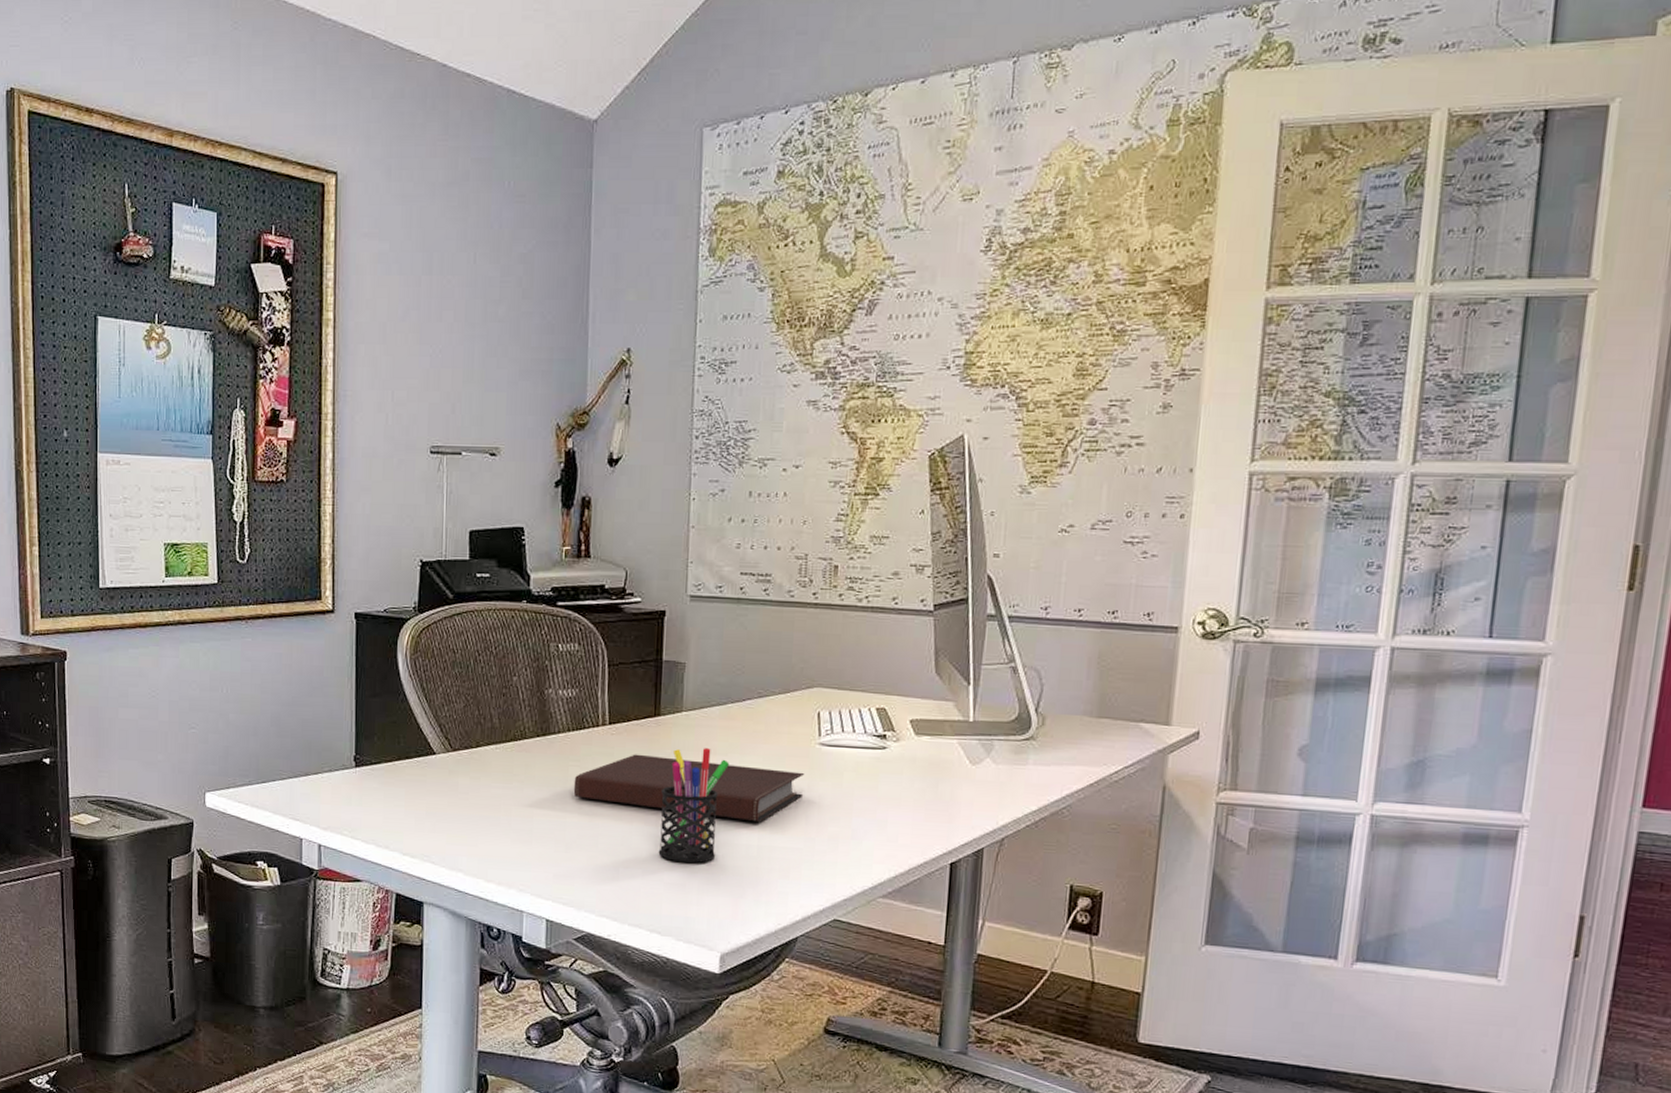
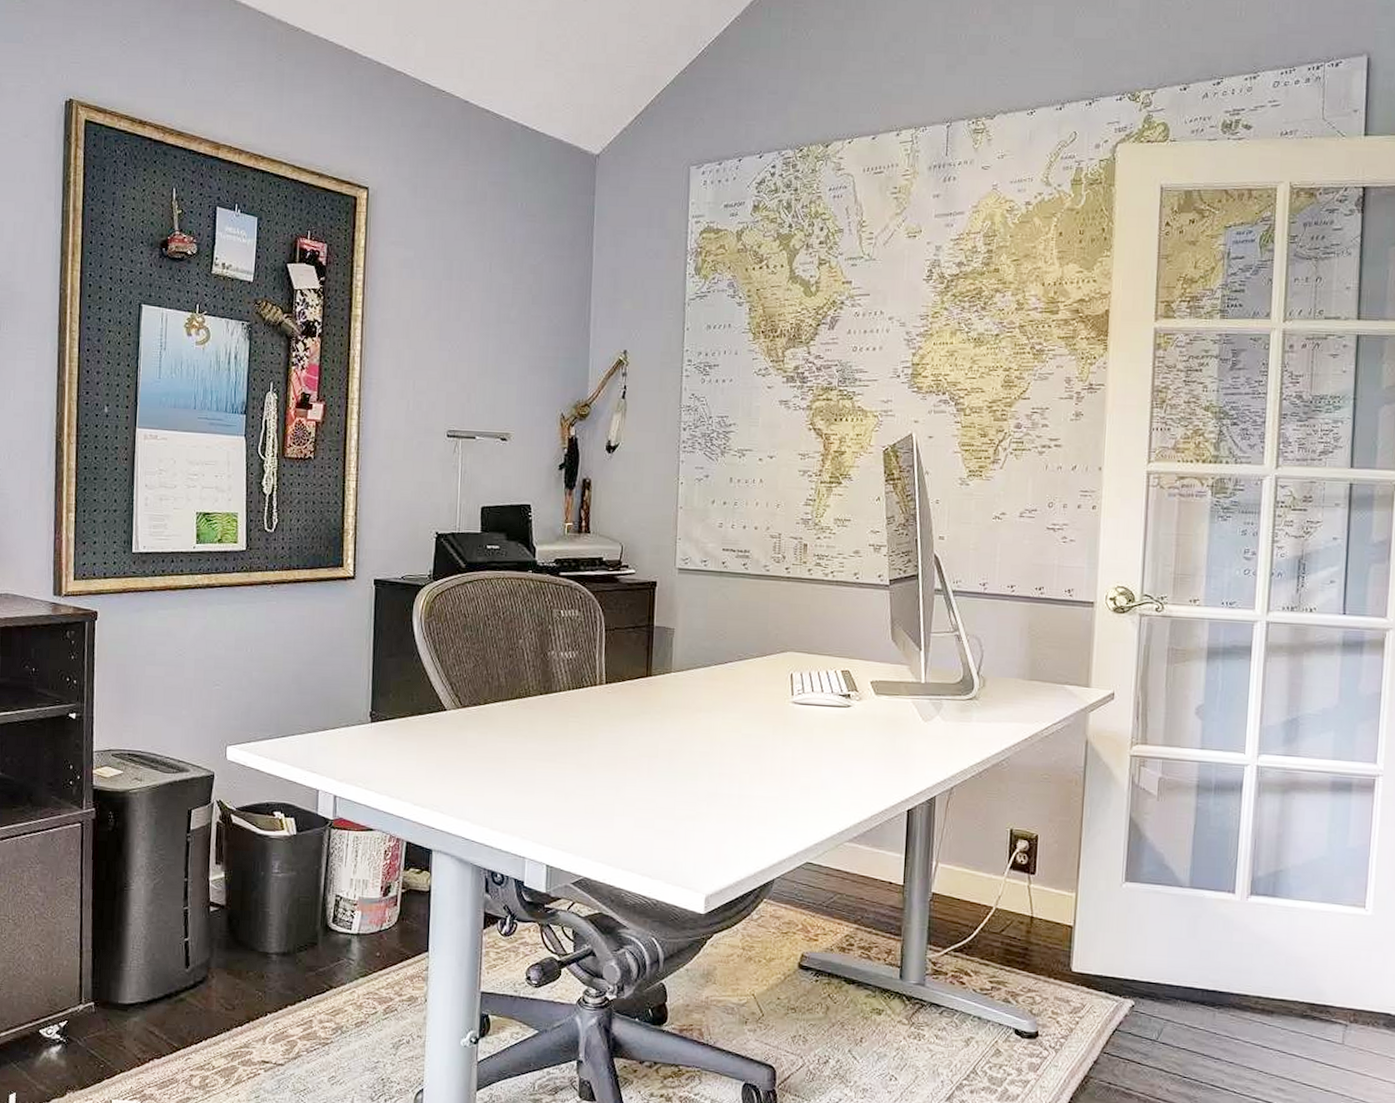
notebook: present [573,754,804,821] -> none [573,711,779,773]
pen holder: present [658,748,729,863] -> none [649,706,713,811]

